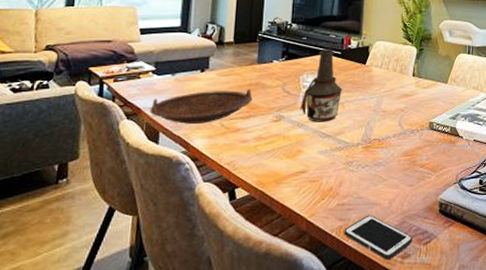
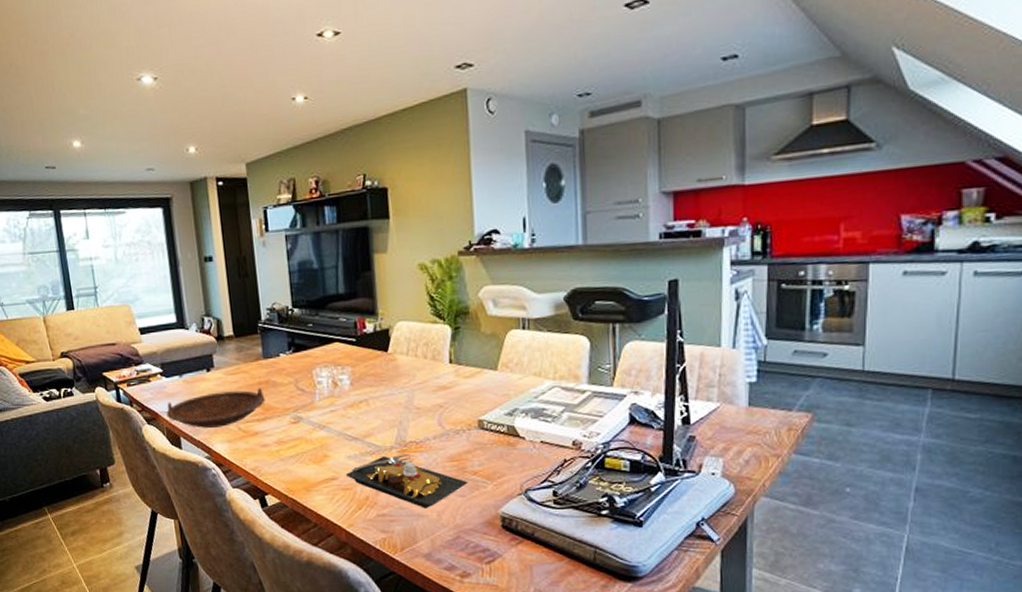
bottle: present [299,48,343,122] -> none [318,335,365,424]
plate: none [314,149,417,197] -> present [345,453,469,508]
cell phone: present [344,215,412,260] -> none [388,527,471,577]

